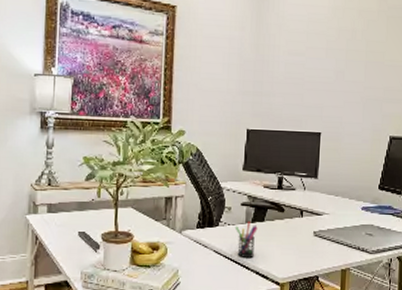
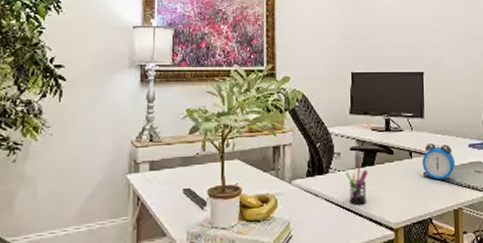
alarm clock: none [312,204,346,241] -> present [422,144,455,180]

